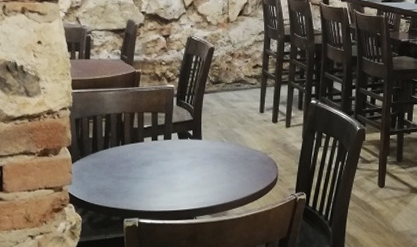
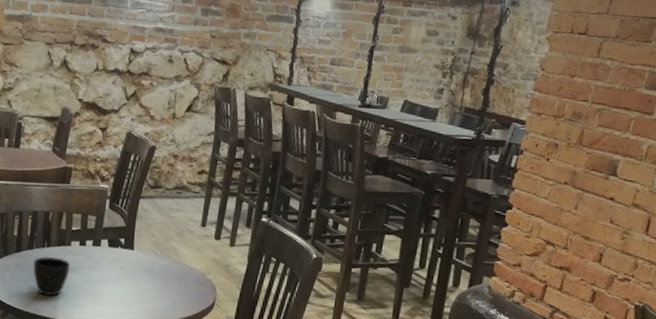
cup: none [109,153,145,189] -> present [33,256,71,296]

